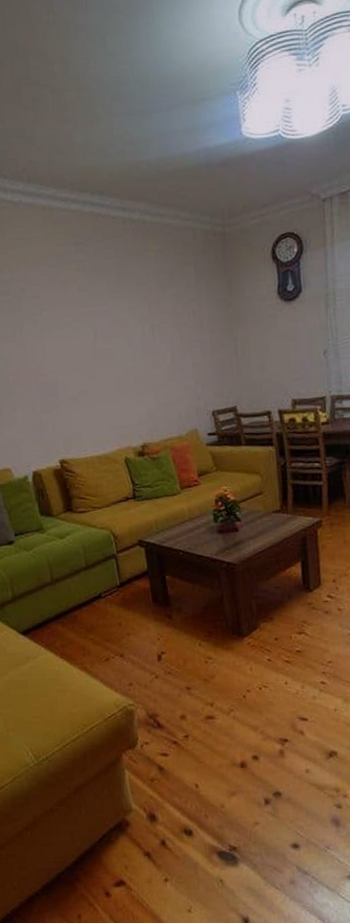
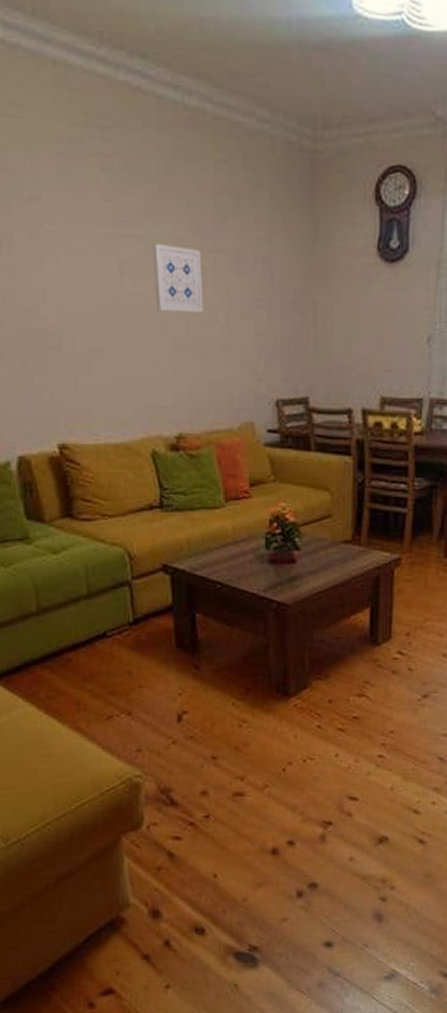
wall art: none [116,313,154,359] -> present [153,244,204,313]

